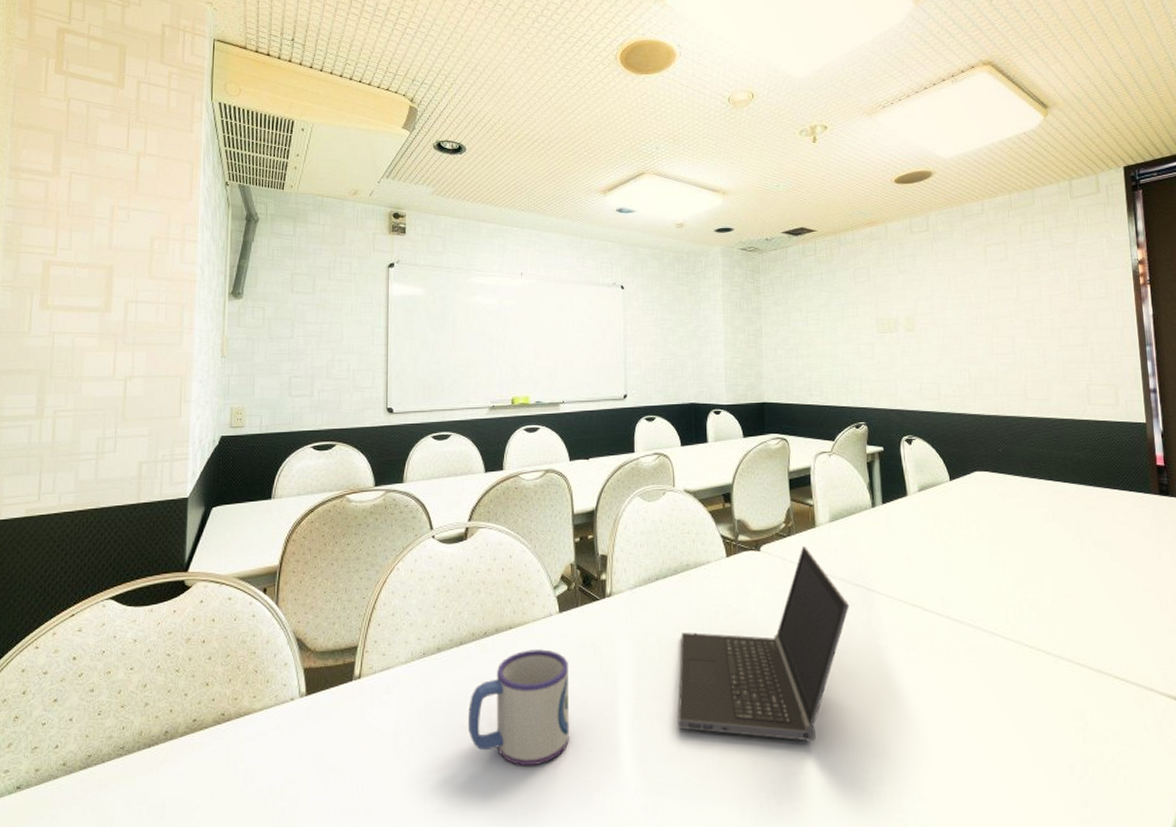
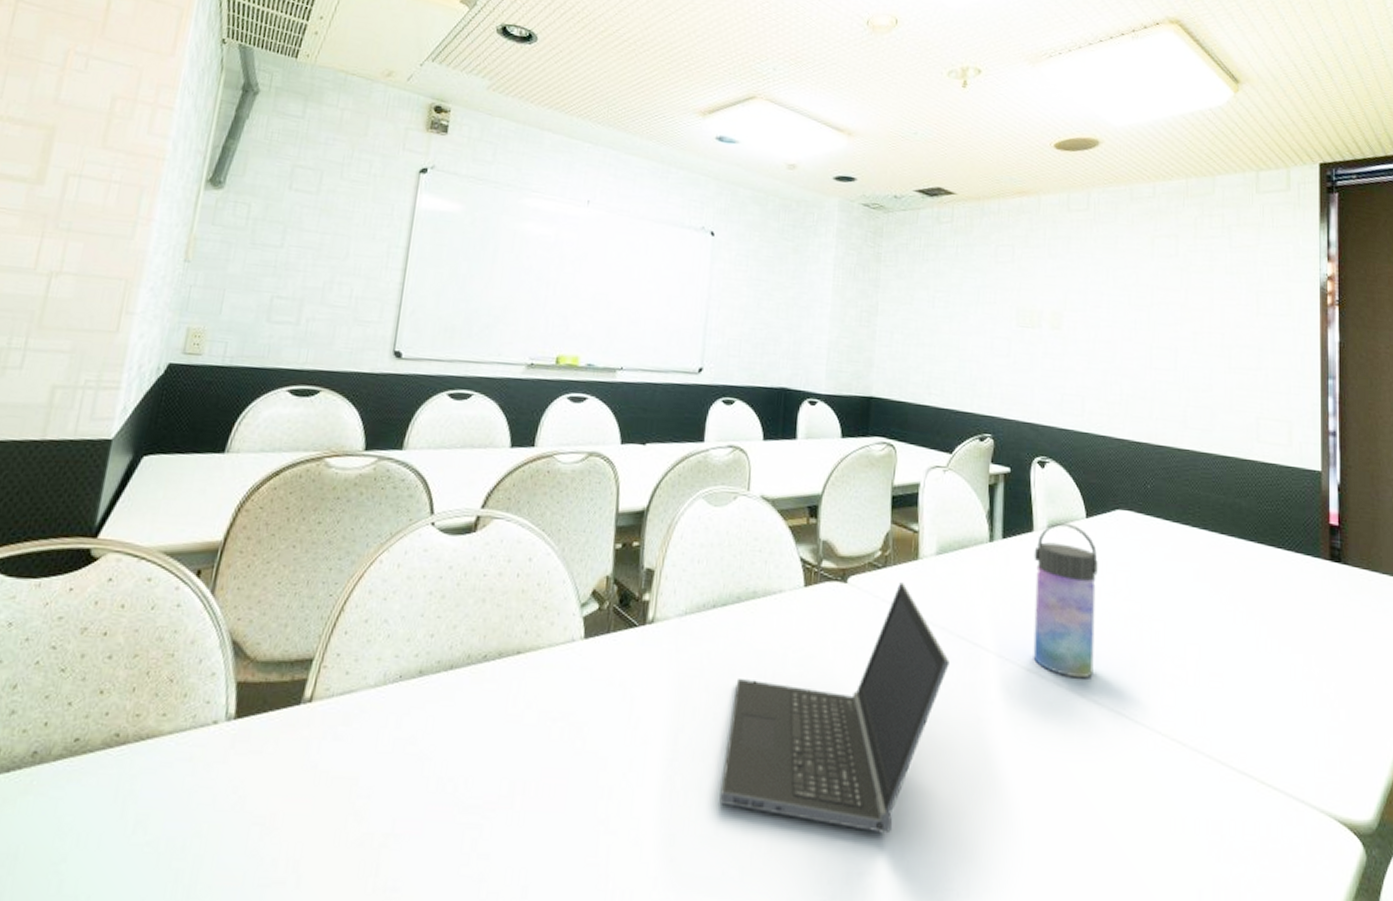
mug: present [468,649,570,766] -> none [446,683,589,838]
water bottle: none [909,486,968,608] -> present [1033,522,1098,678]

